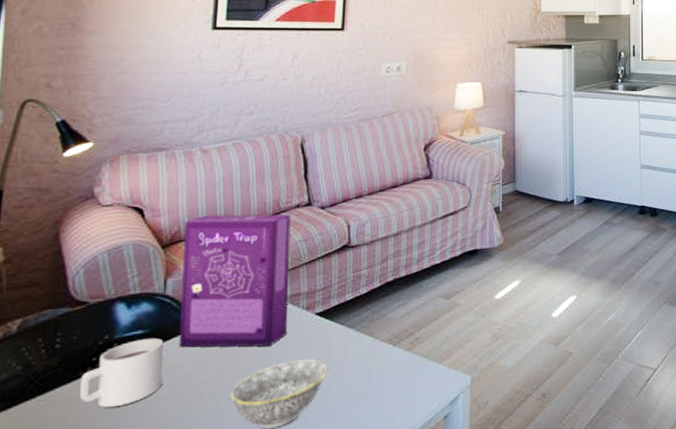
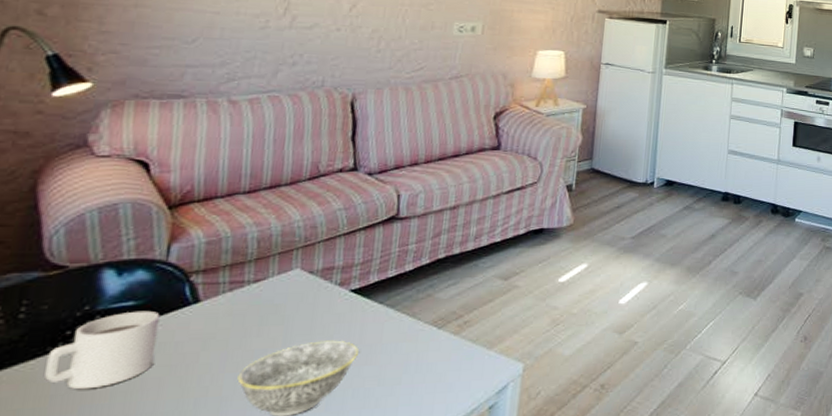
cereal box: present [179,214,291,348] -> none [178,175,331,325]

